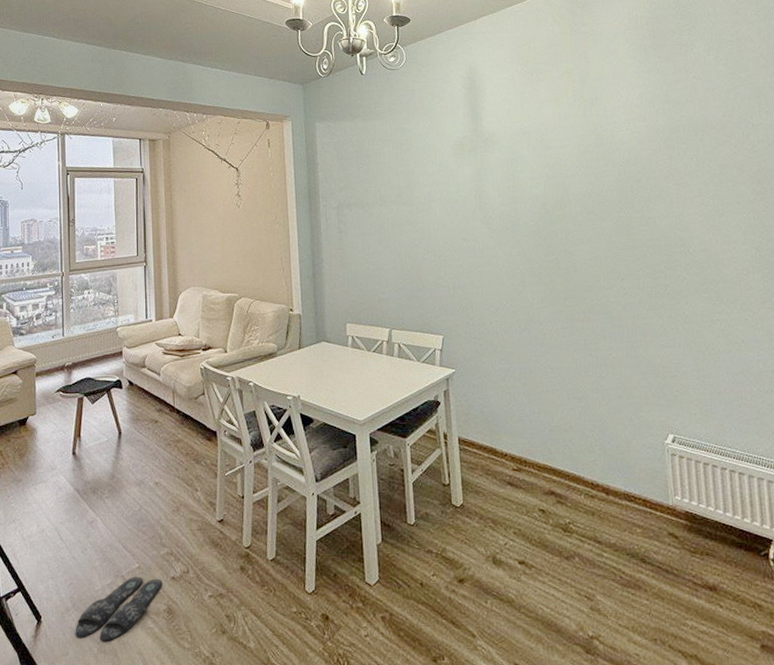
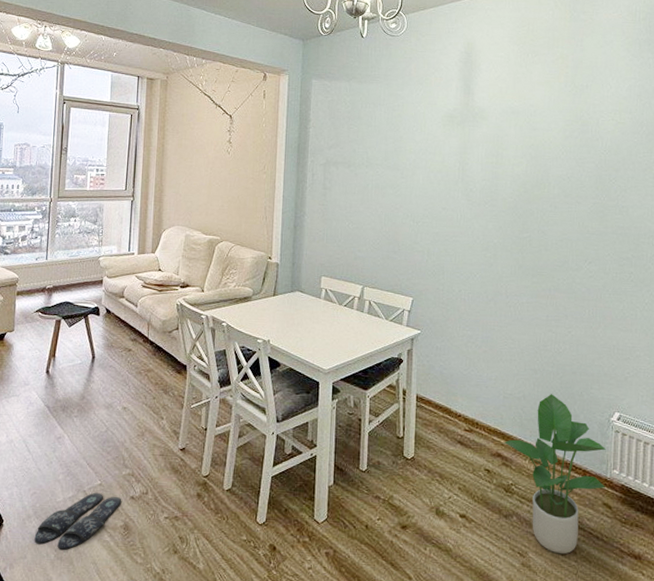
potted plant: none [556,422,668,594] -> present [504,394,606,555]

